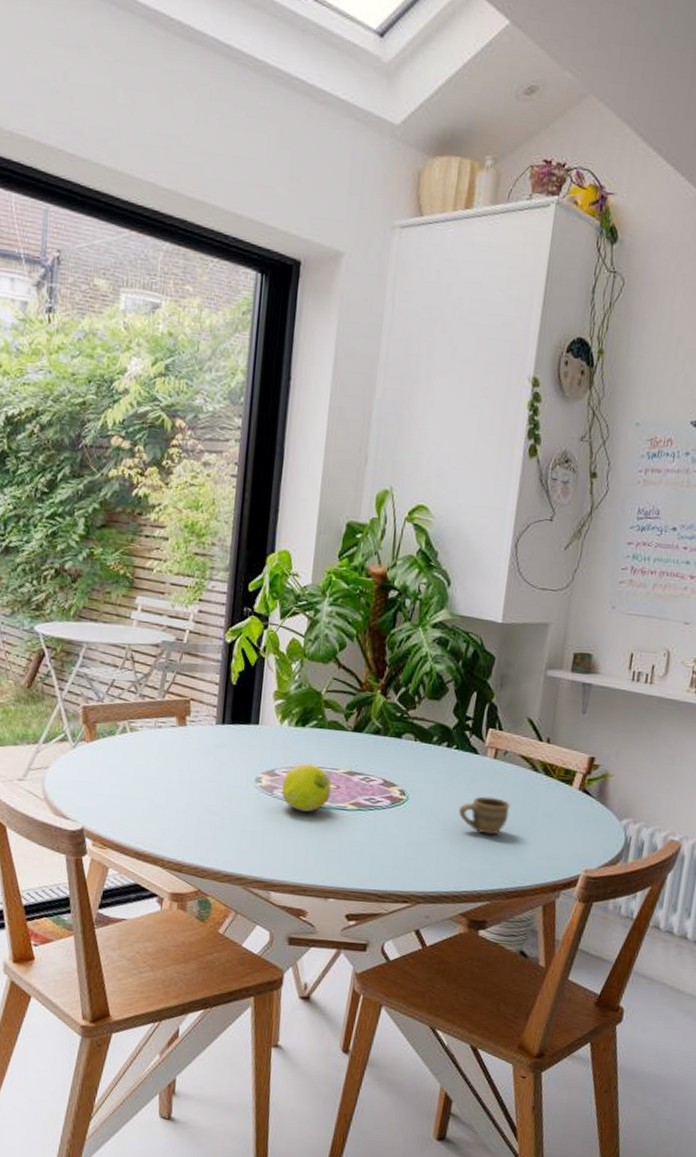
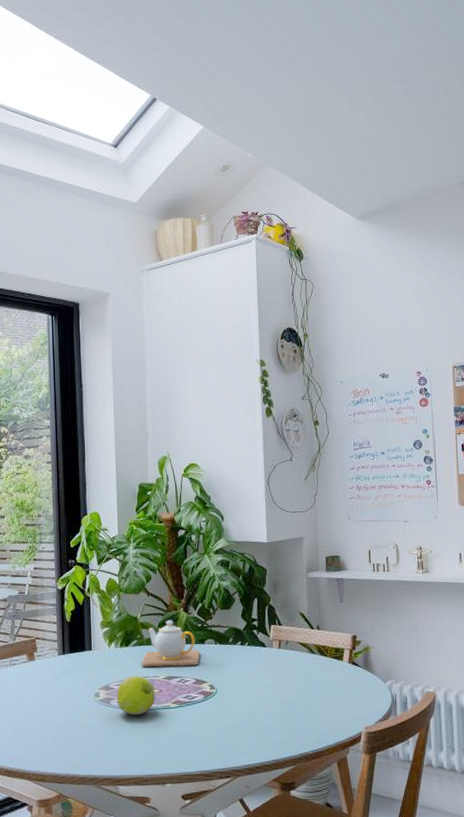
teapot: none [318,702,395,763] -> present [141,620,200,668]
cup: present [458,796,510,835] -> none [258,679,298,711]

